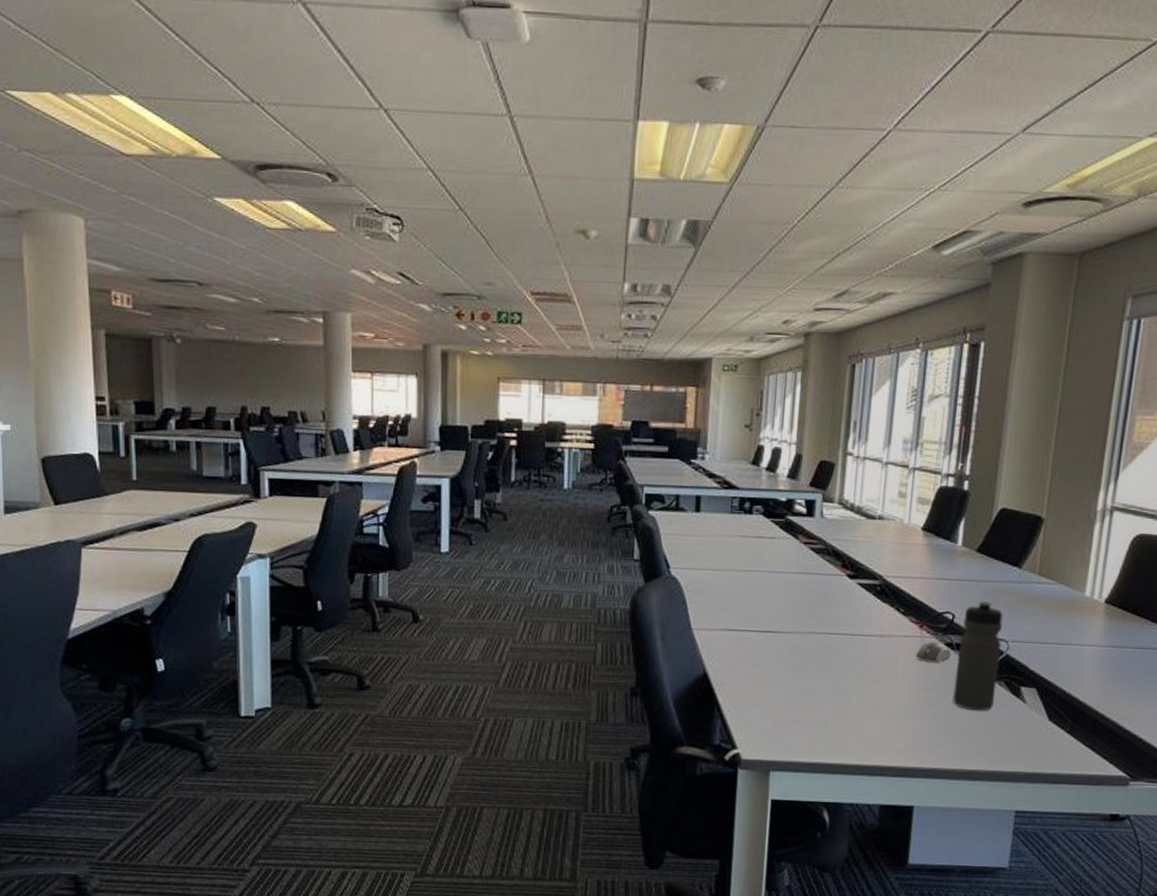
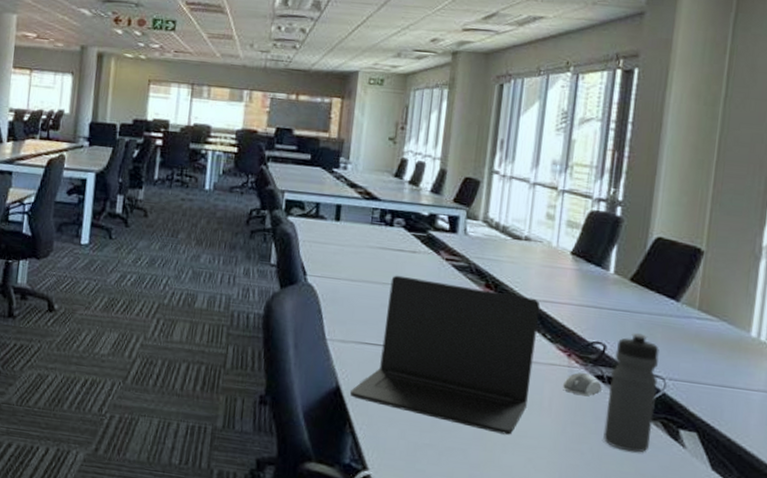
laptop: none [716,562,894,705] -> present [349,275,541,435]

